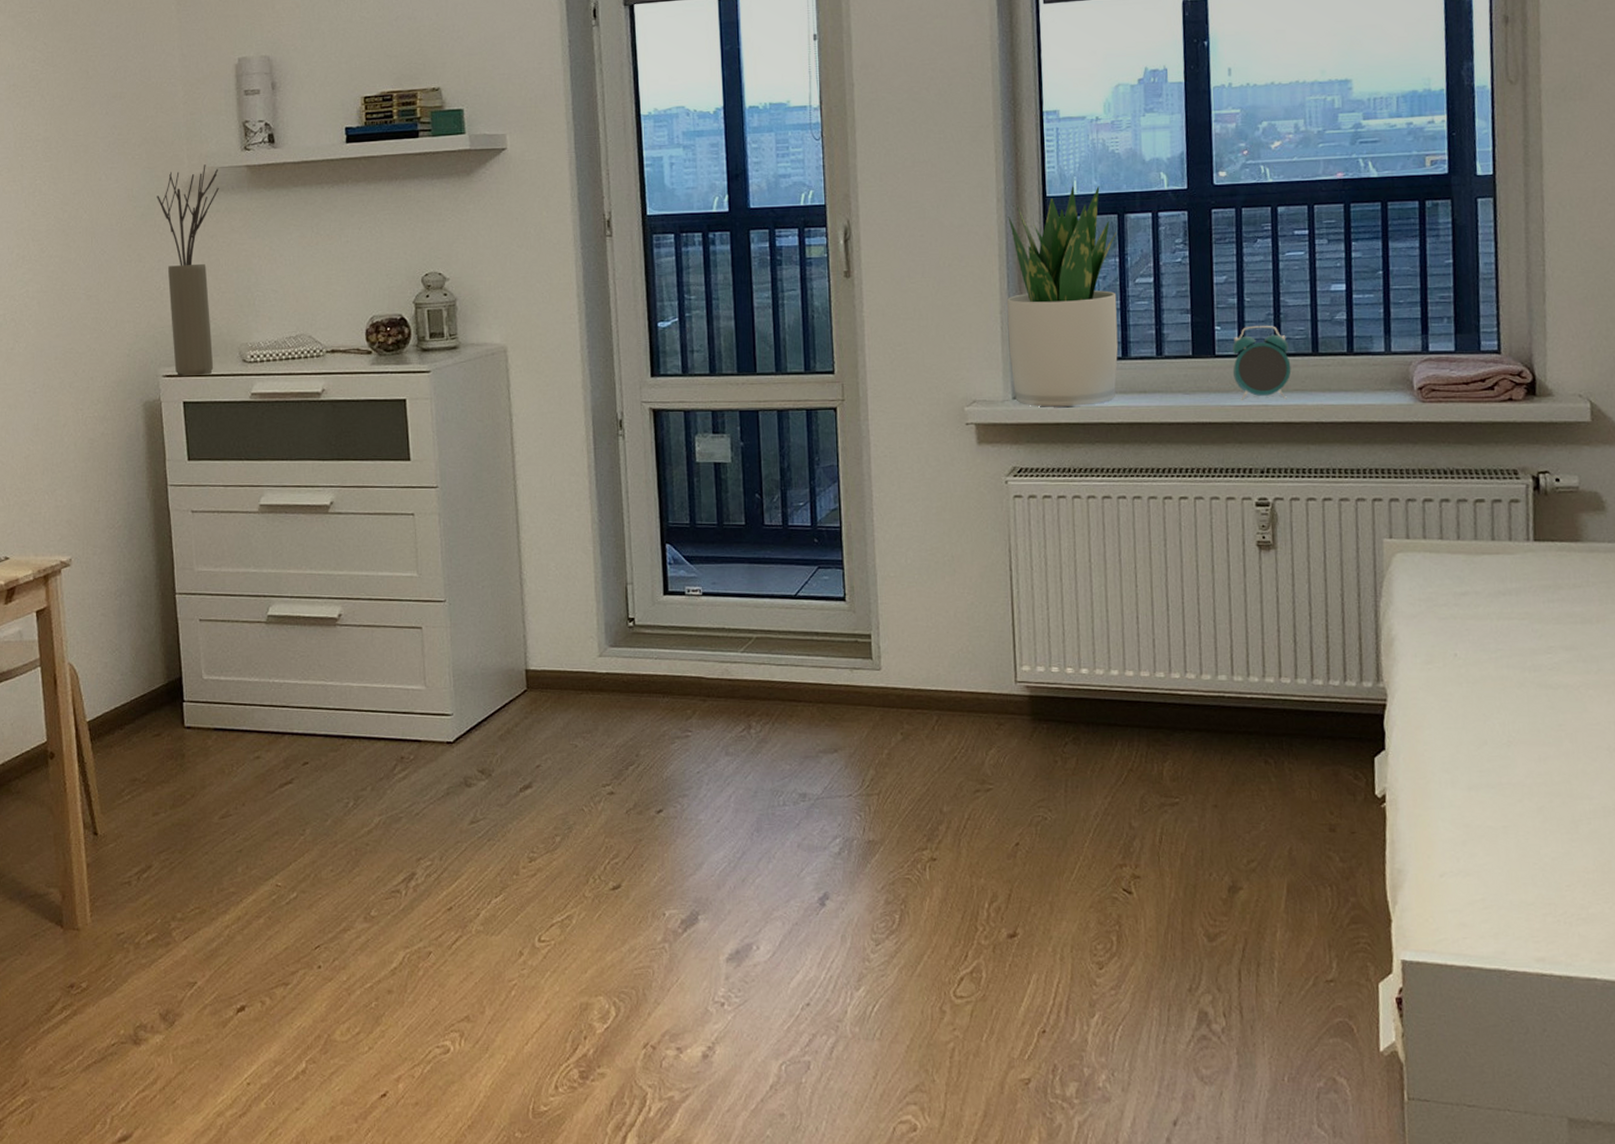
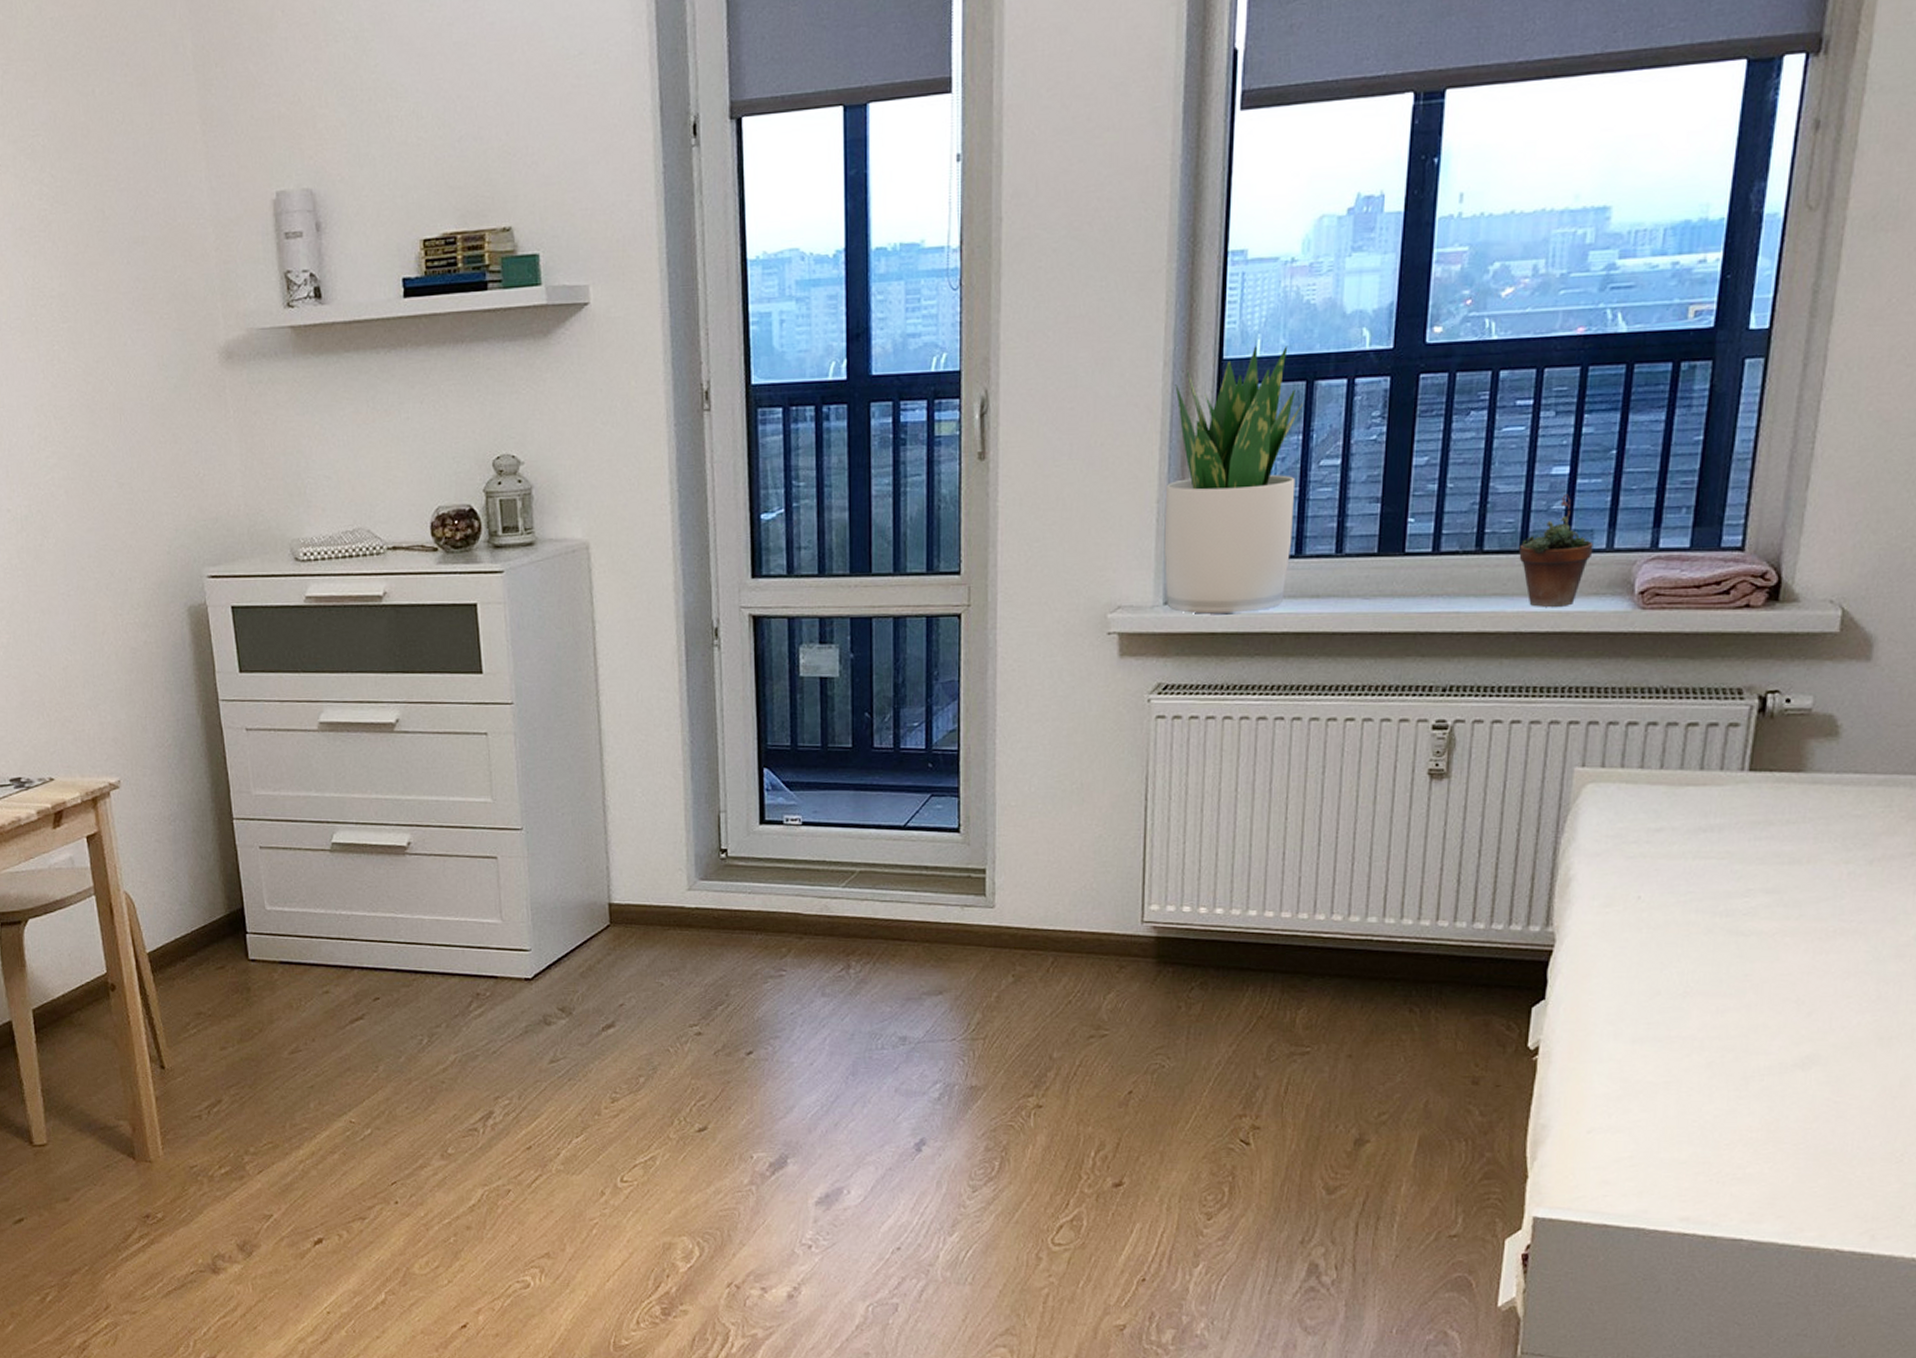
vase: present [157,164,219,377] -> none [190,325,263,578]
alarm clock: present [1232,325,1291,403] -> none [1422,516,1493,609]
succulent plant: none [1312,307,1374,402] -> present [1519,494,1593,608]

